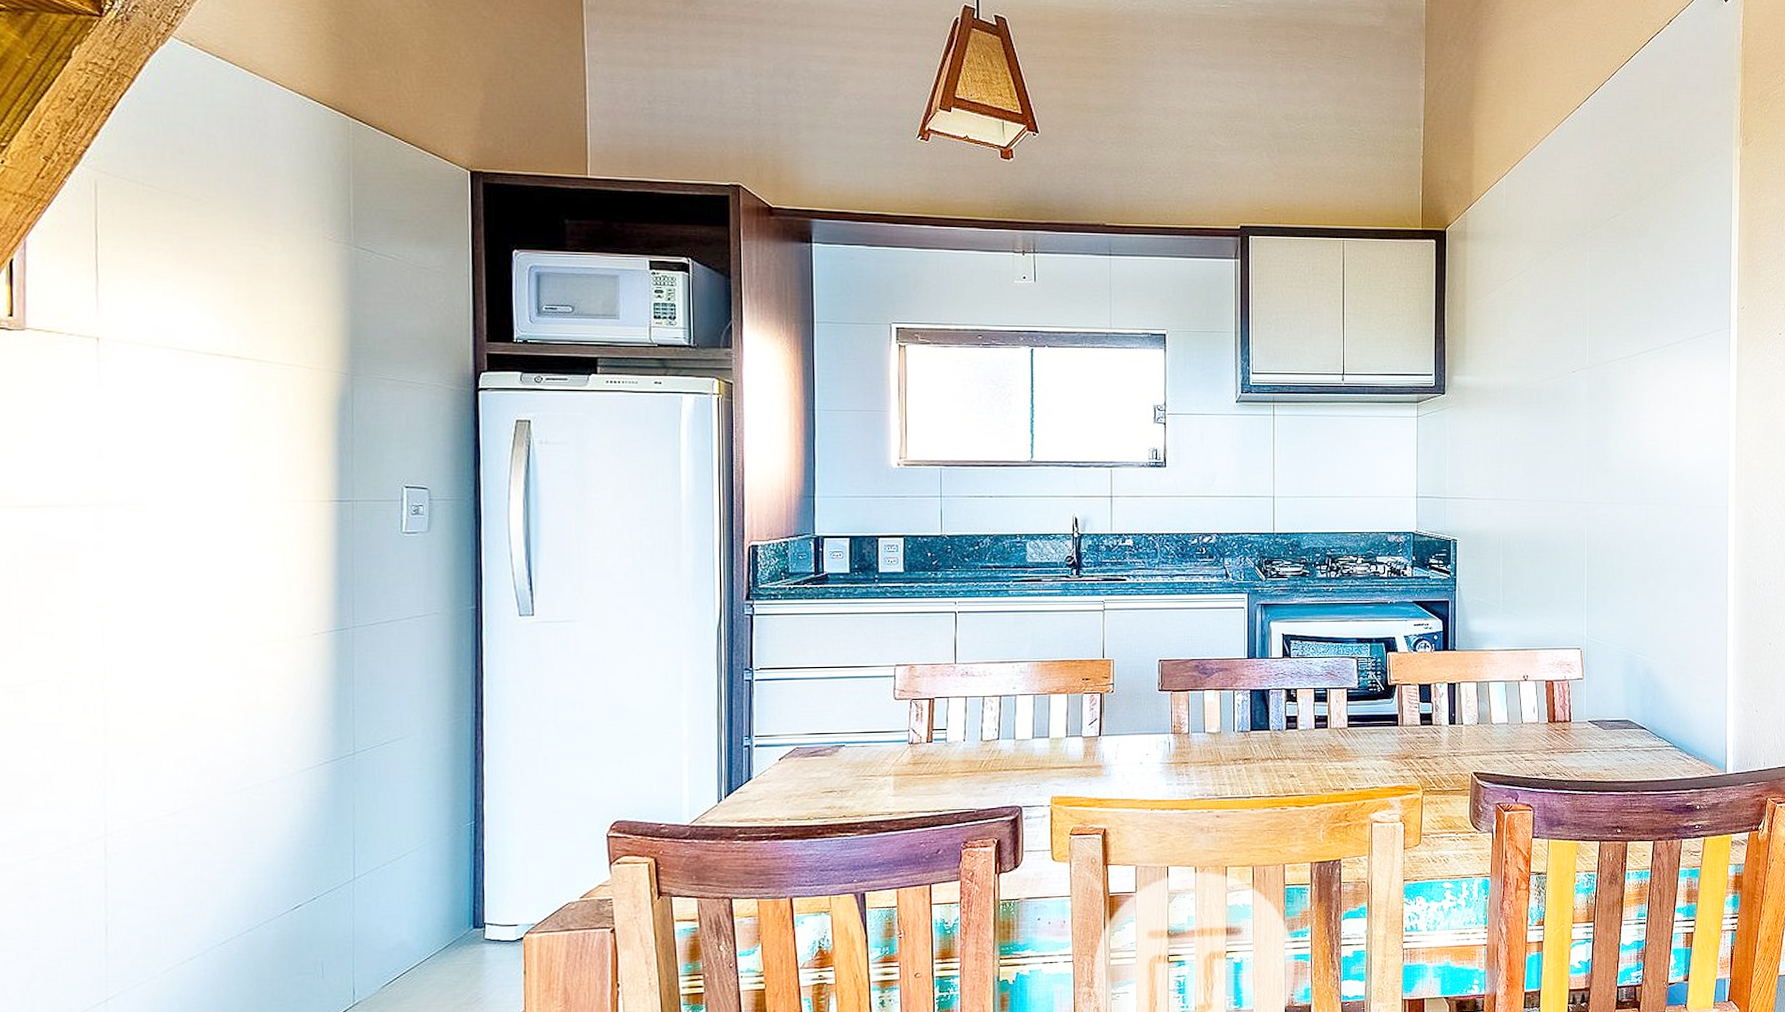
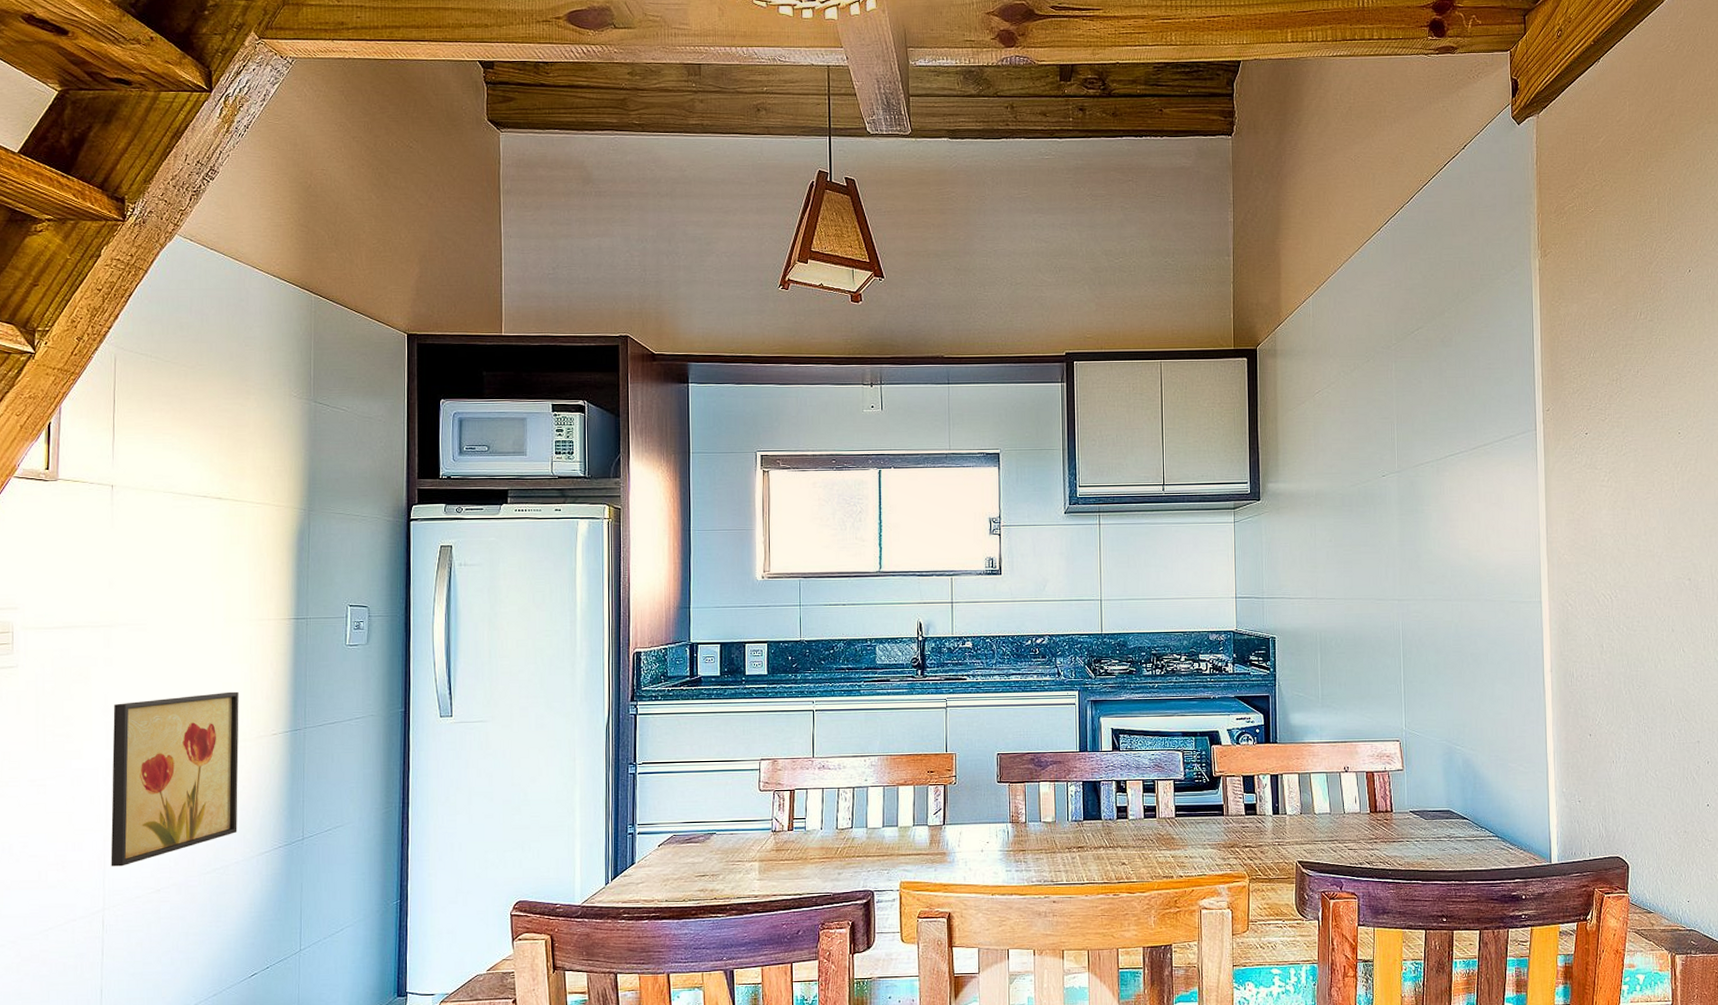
wall art: none [109,584,272,786] -> present [110,691,239,867]

